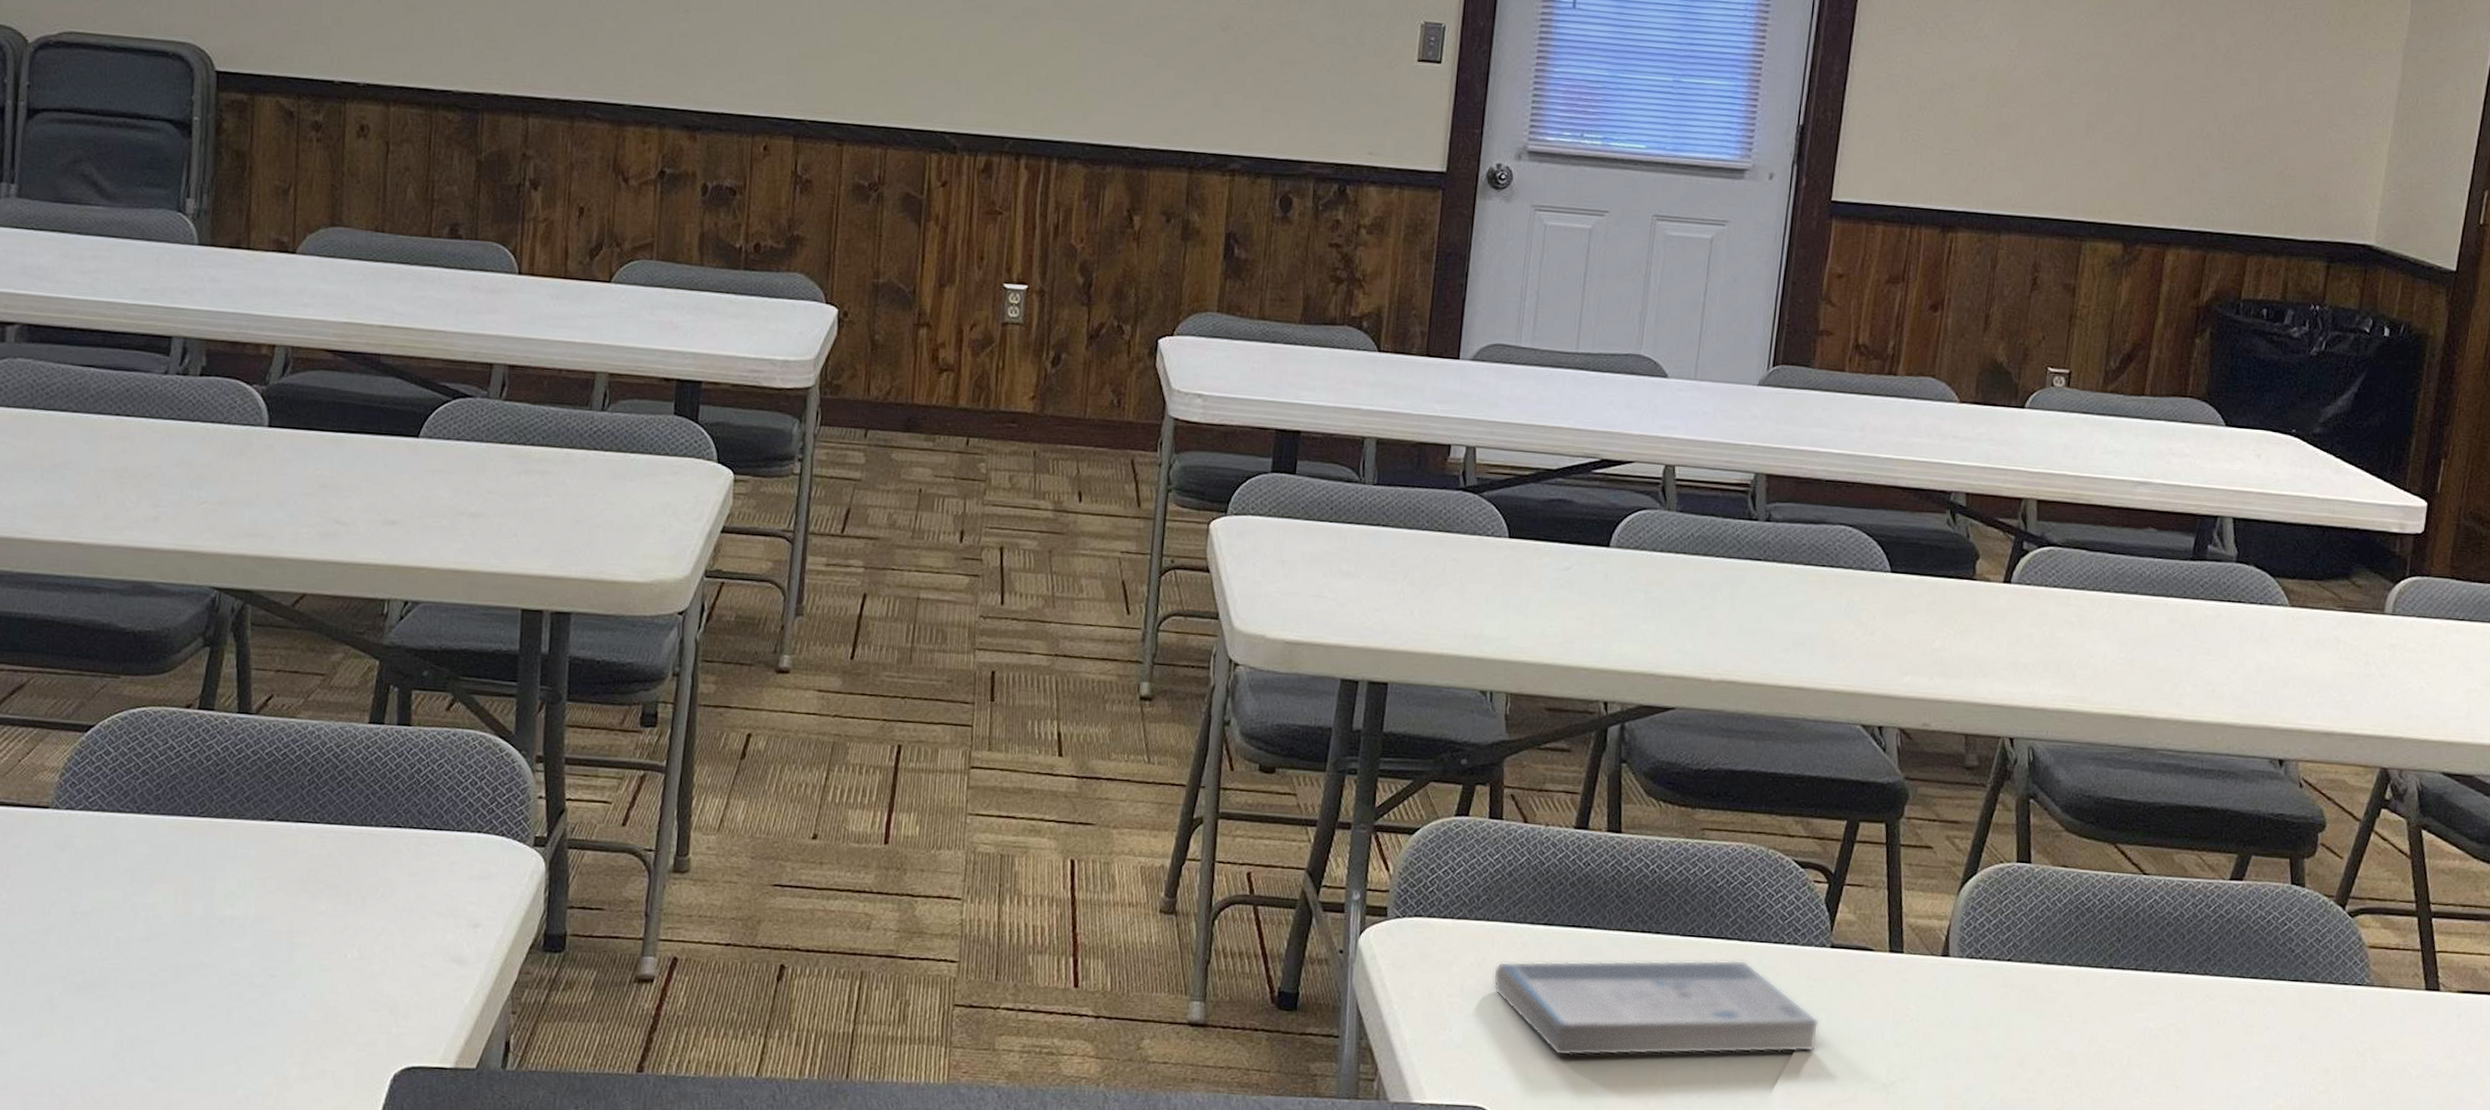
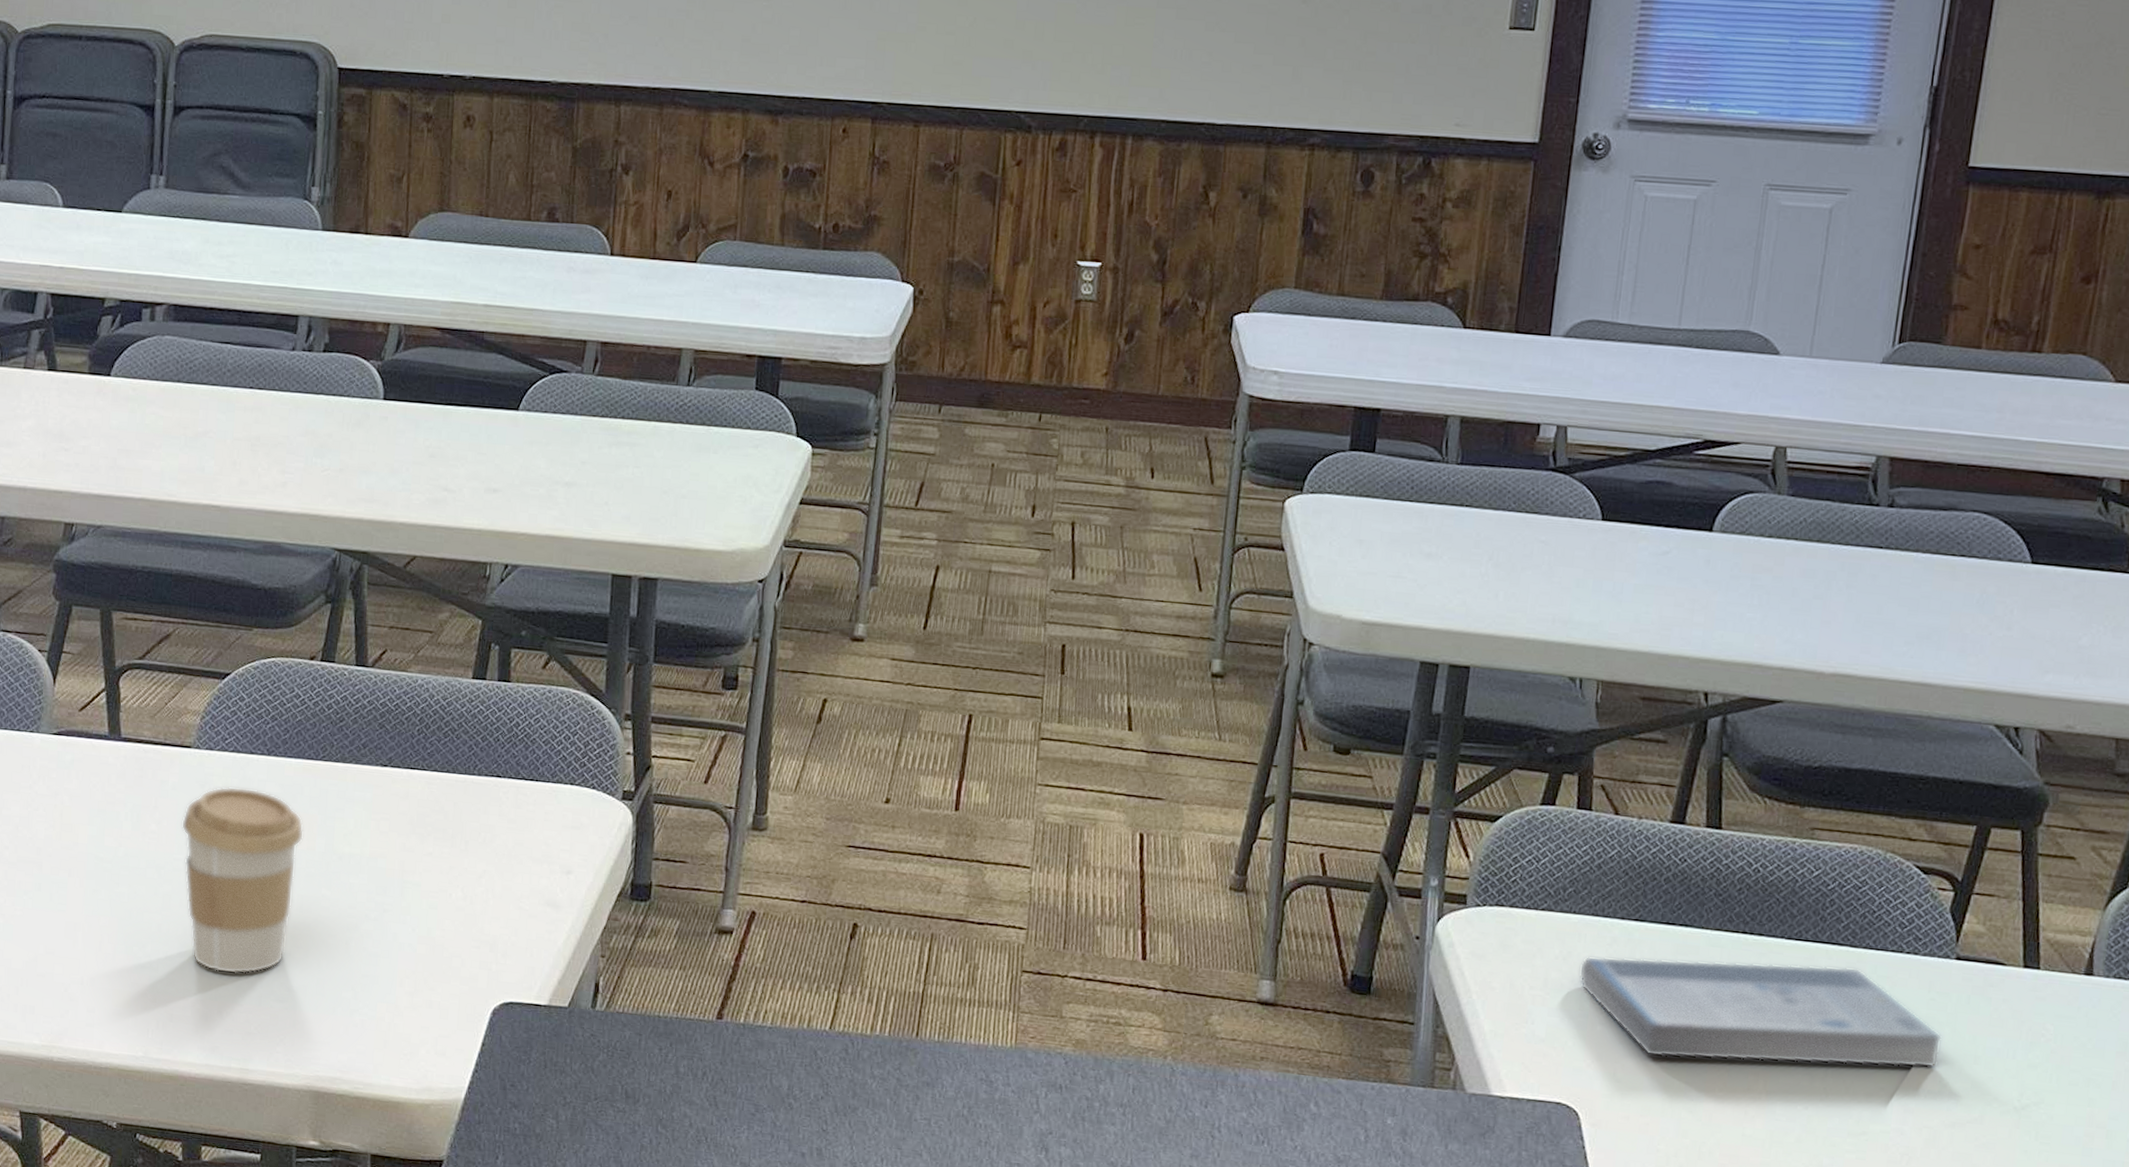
coffee cup: none [37,848,180,1054] -> present [181,786,304,974]

